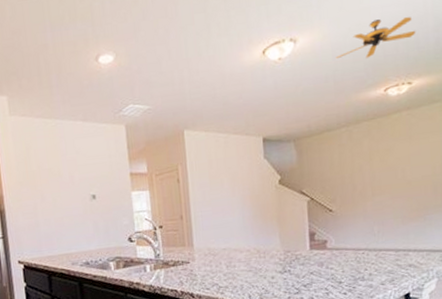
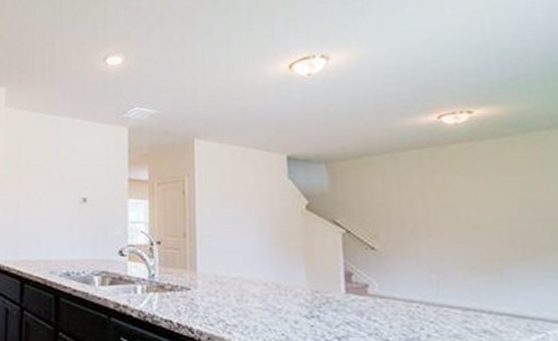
ceiling fan: present [336,17,416,59] -> none [376,43,475,82]

